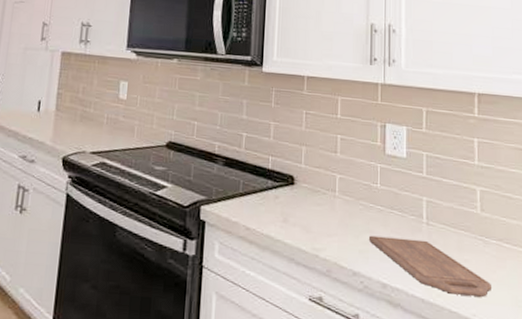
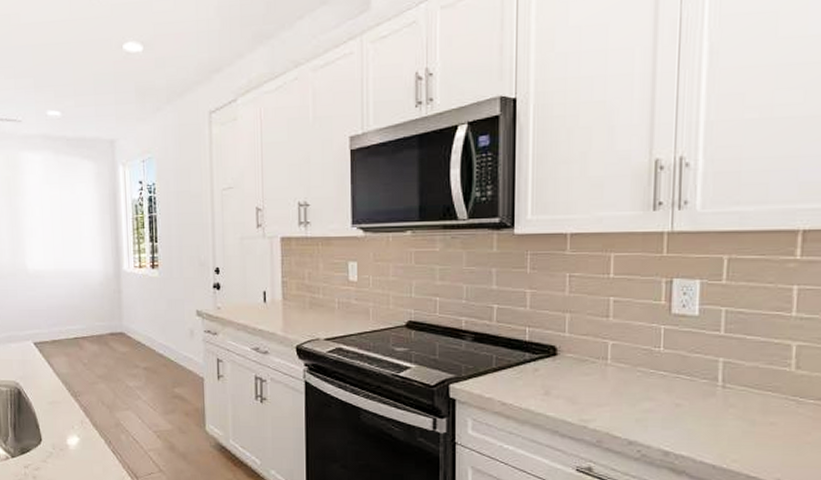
cutting board: present [369,235,491,297] -> none [649,403,803,460]

